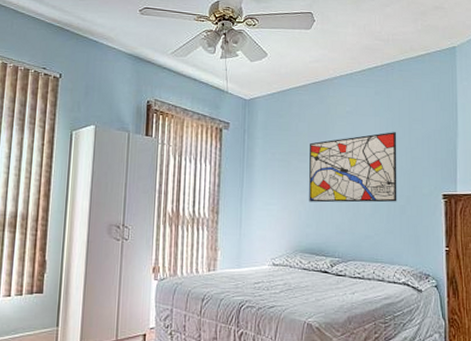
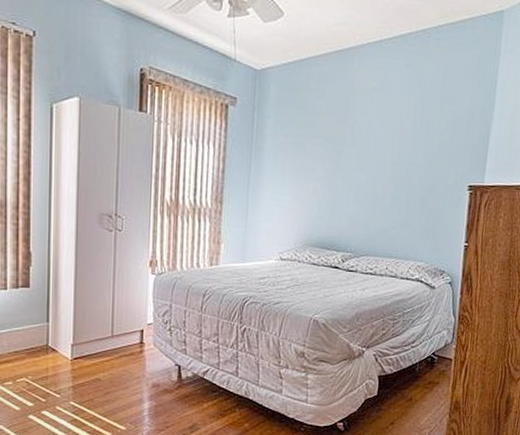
wall art: present [309,132,397,203] -> none [323,113,425,194]

